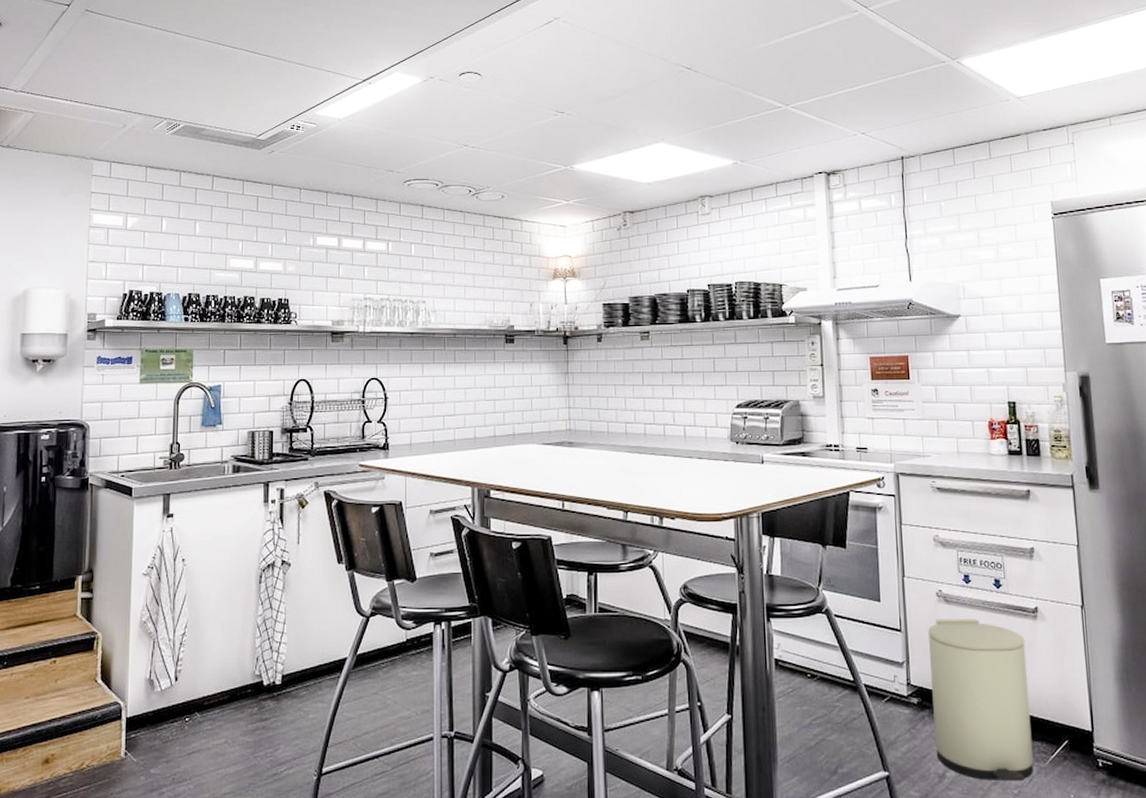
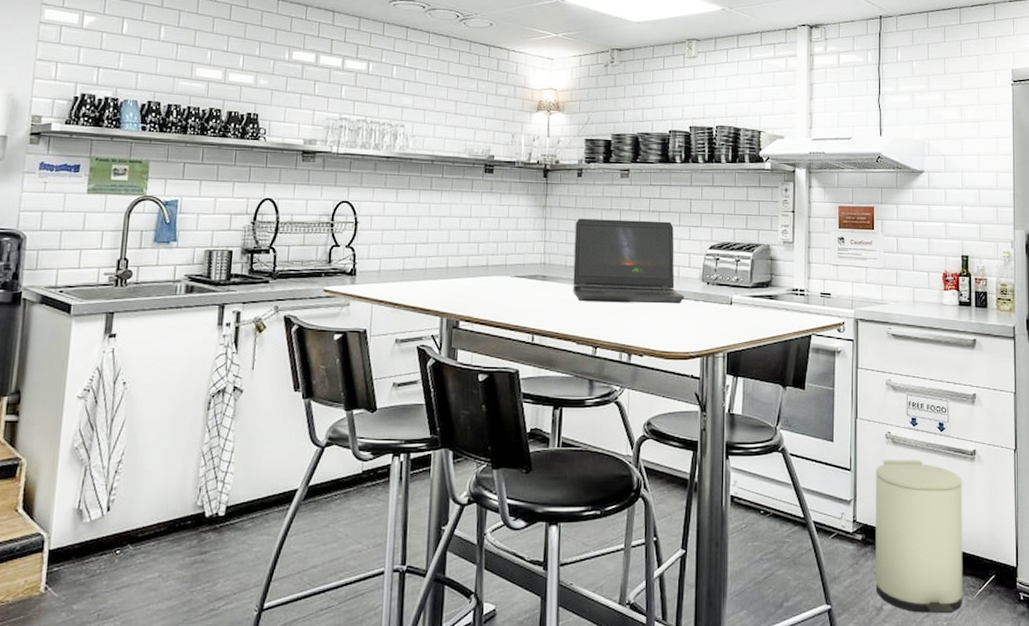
laptop computer: none [598,382,714,466] -> present [573,218,685,304]

